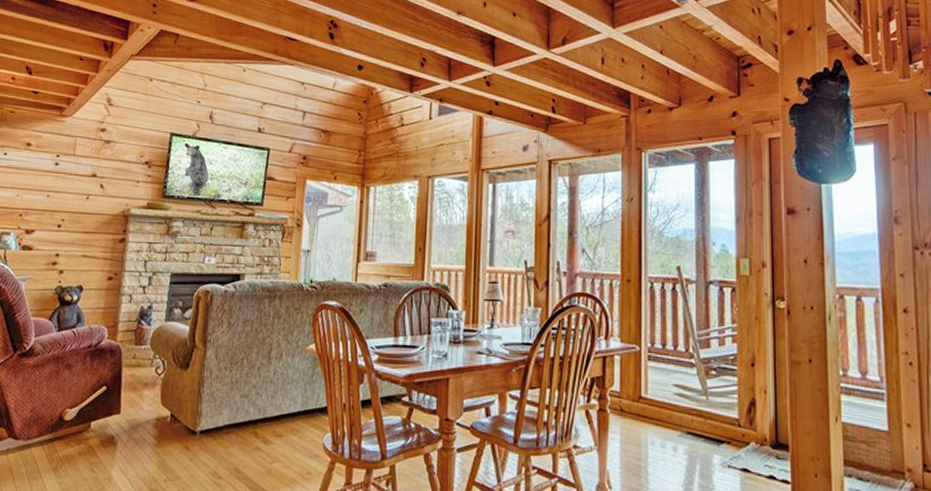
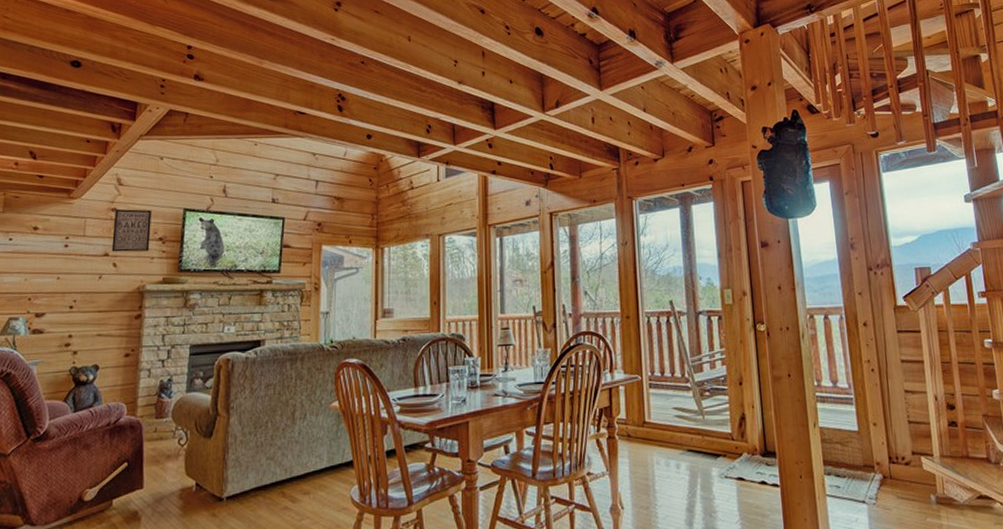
wall art: none [99,130,140,174] -> present [111,209,152,252]

